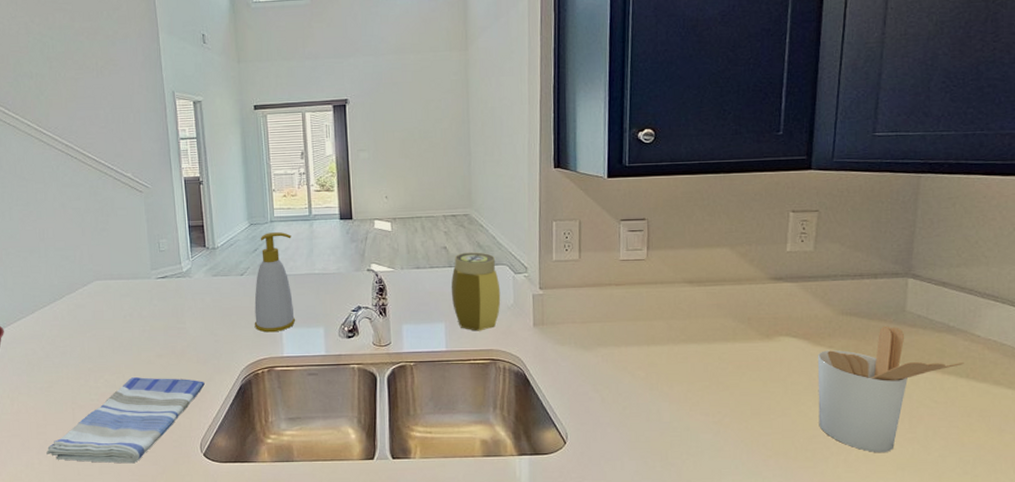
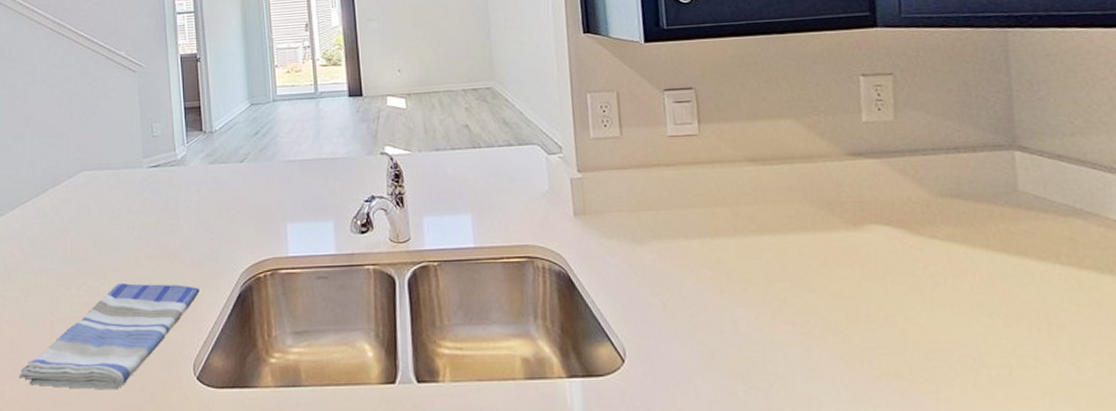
soap bottle: present [254,232,296,333] -> none [255,112,302,229]
jar: present [451,252,501,331] -> none [476,130,534,223]
utensil holder: present [817,325,964,452] -> none [919,209,1104,372]

